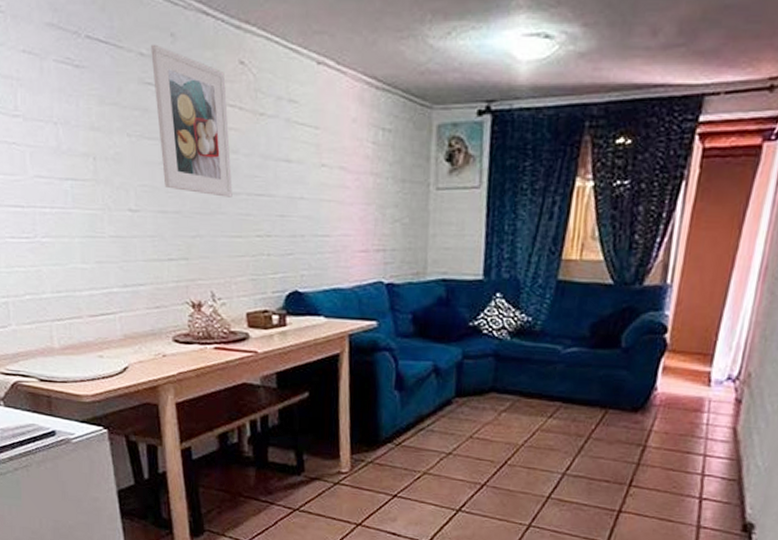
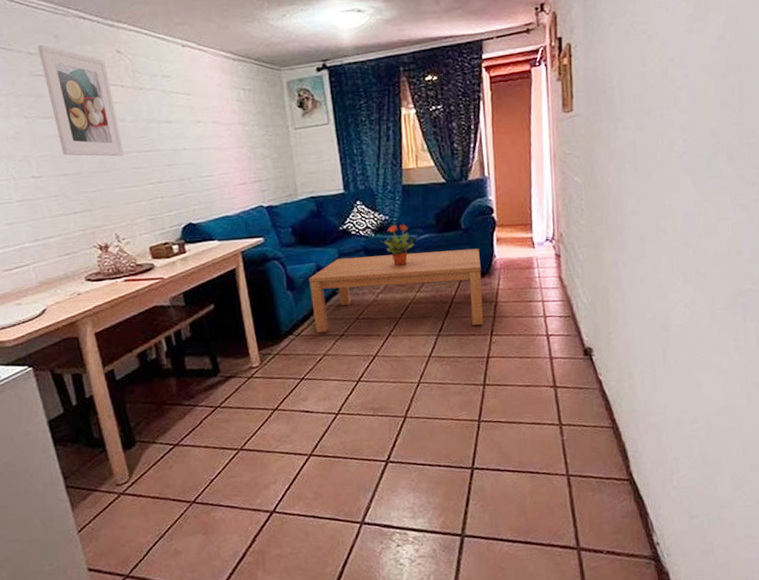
coffee table: none [419,360,638,472] -> present [308,248,484,333]
potted plant: none [517,330,563,383] -> present [381,224,417,267]

